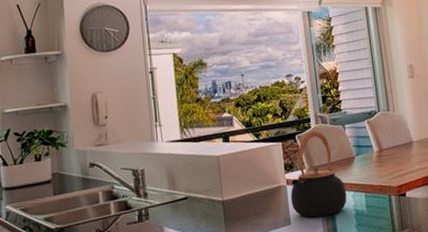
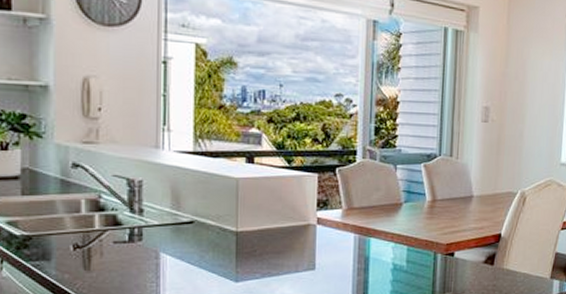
teapot: present [290,130,347,218] -> none [319,165,387,266]

